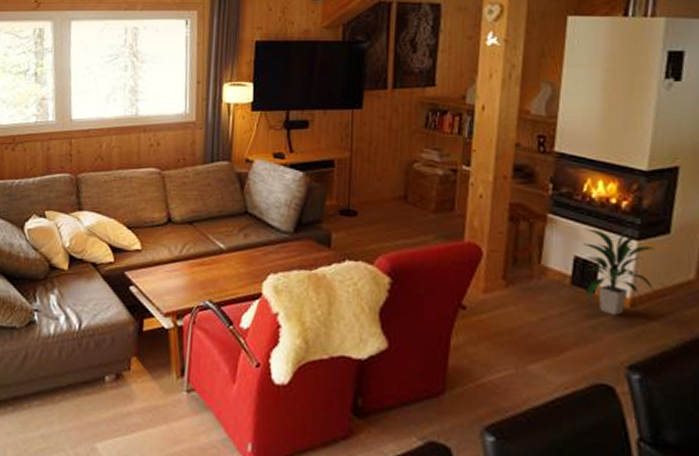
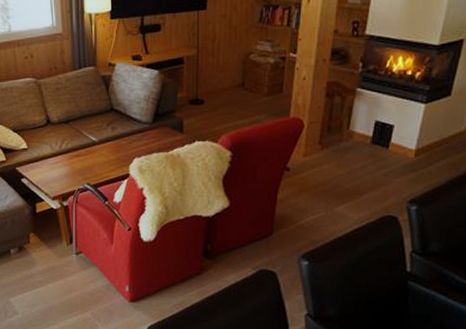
indoor plant: present [583,228,655,315] -> none [382,95,438,164]

